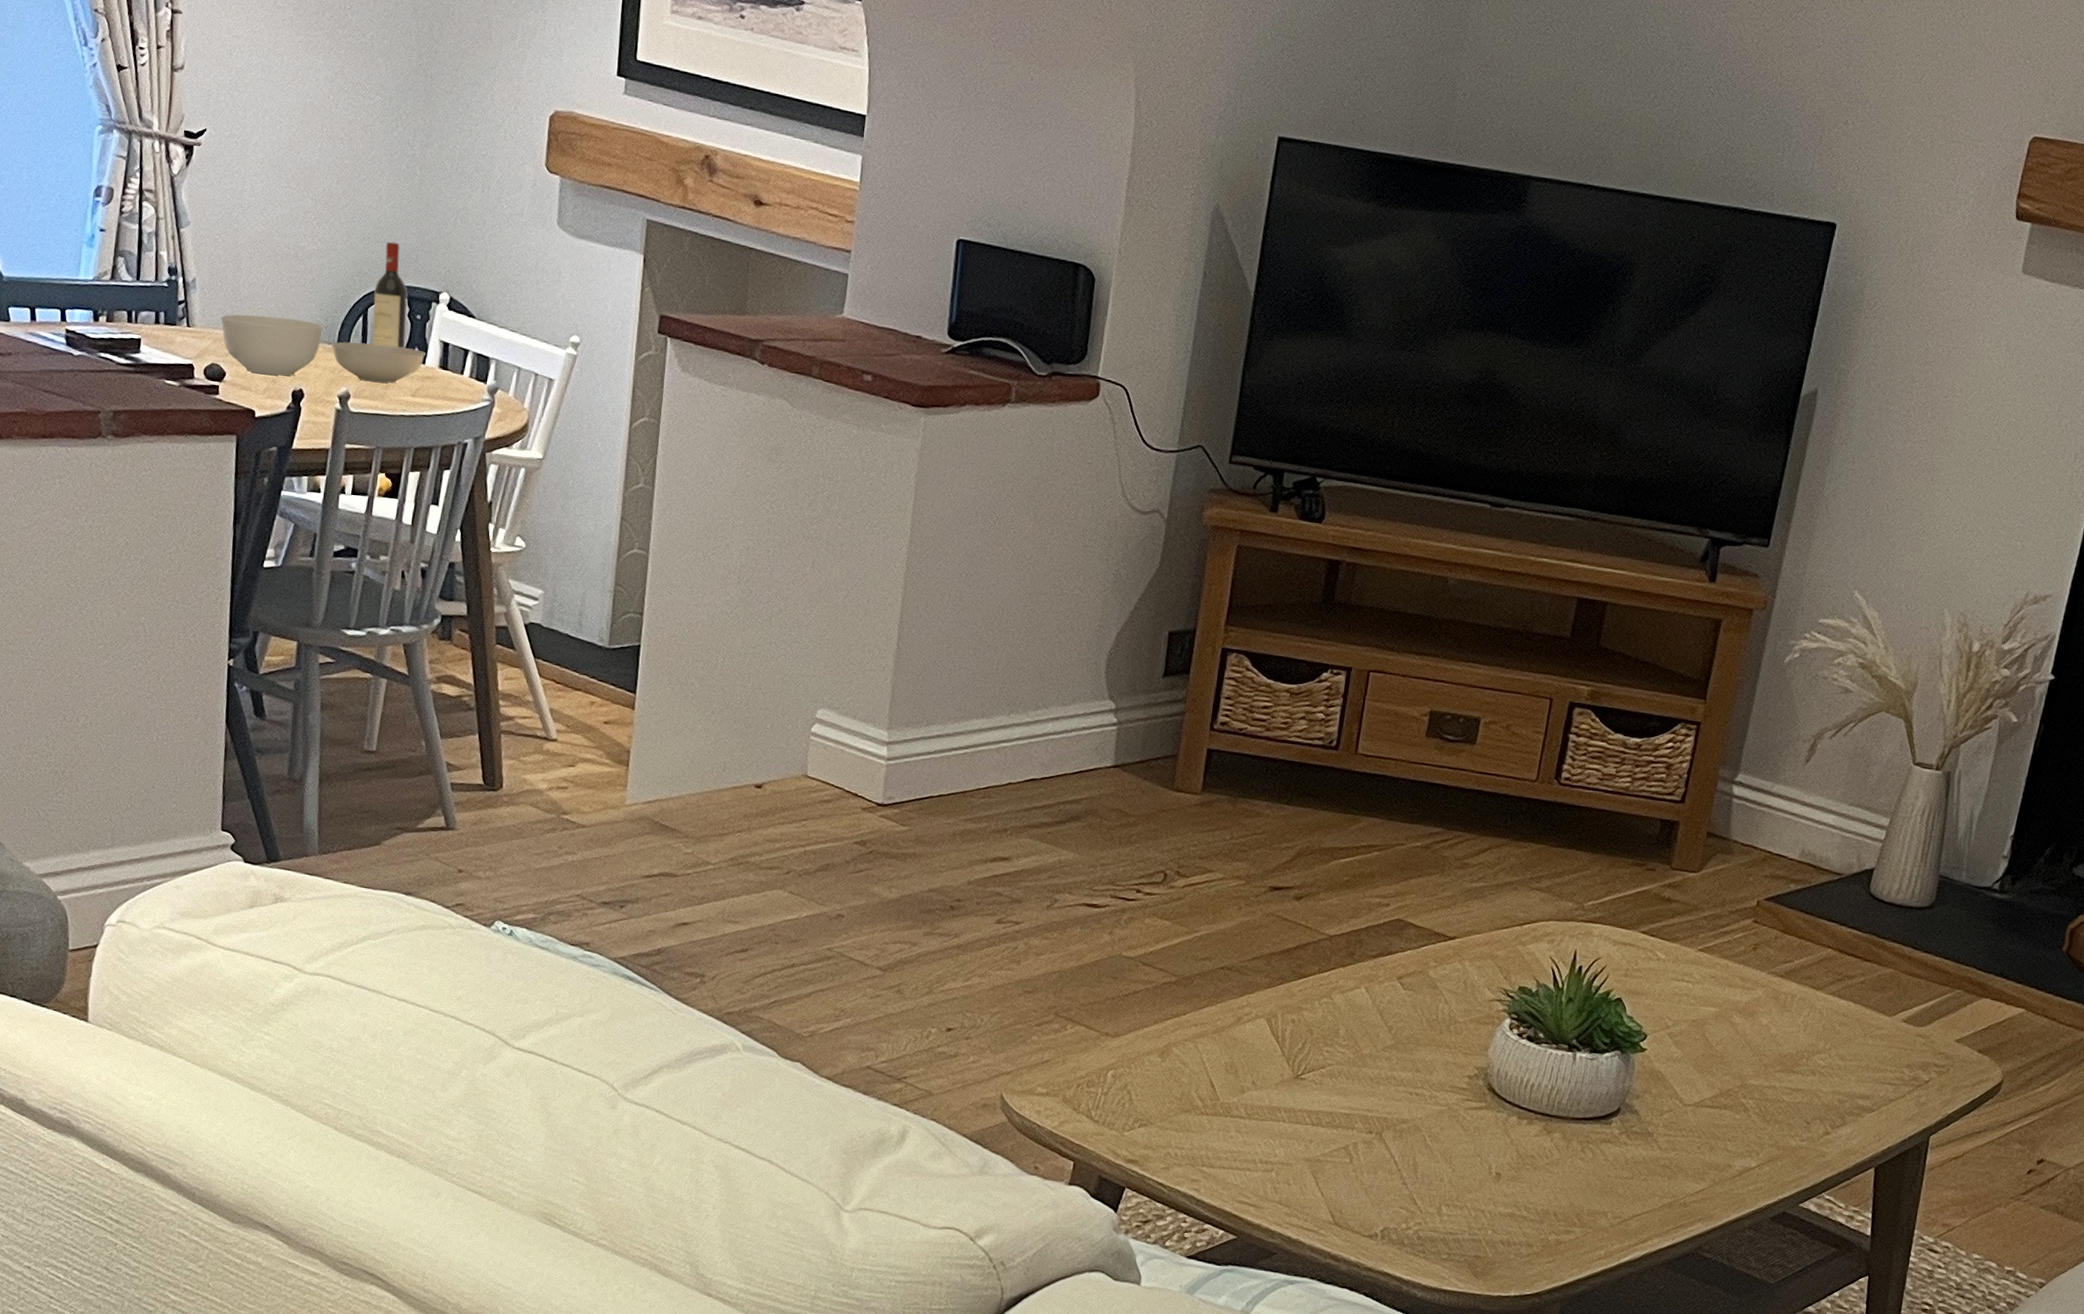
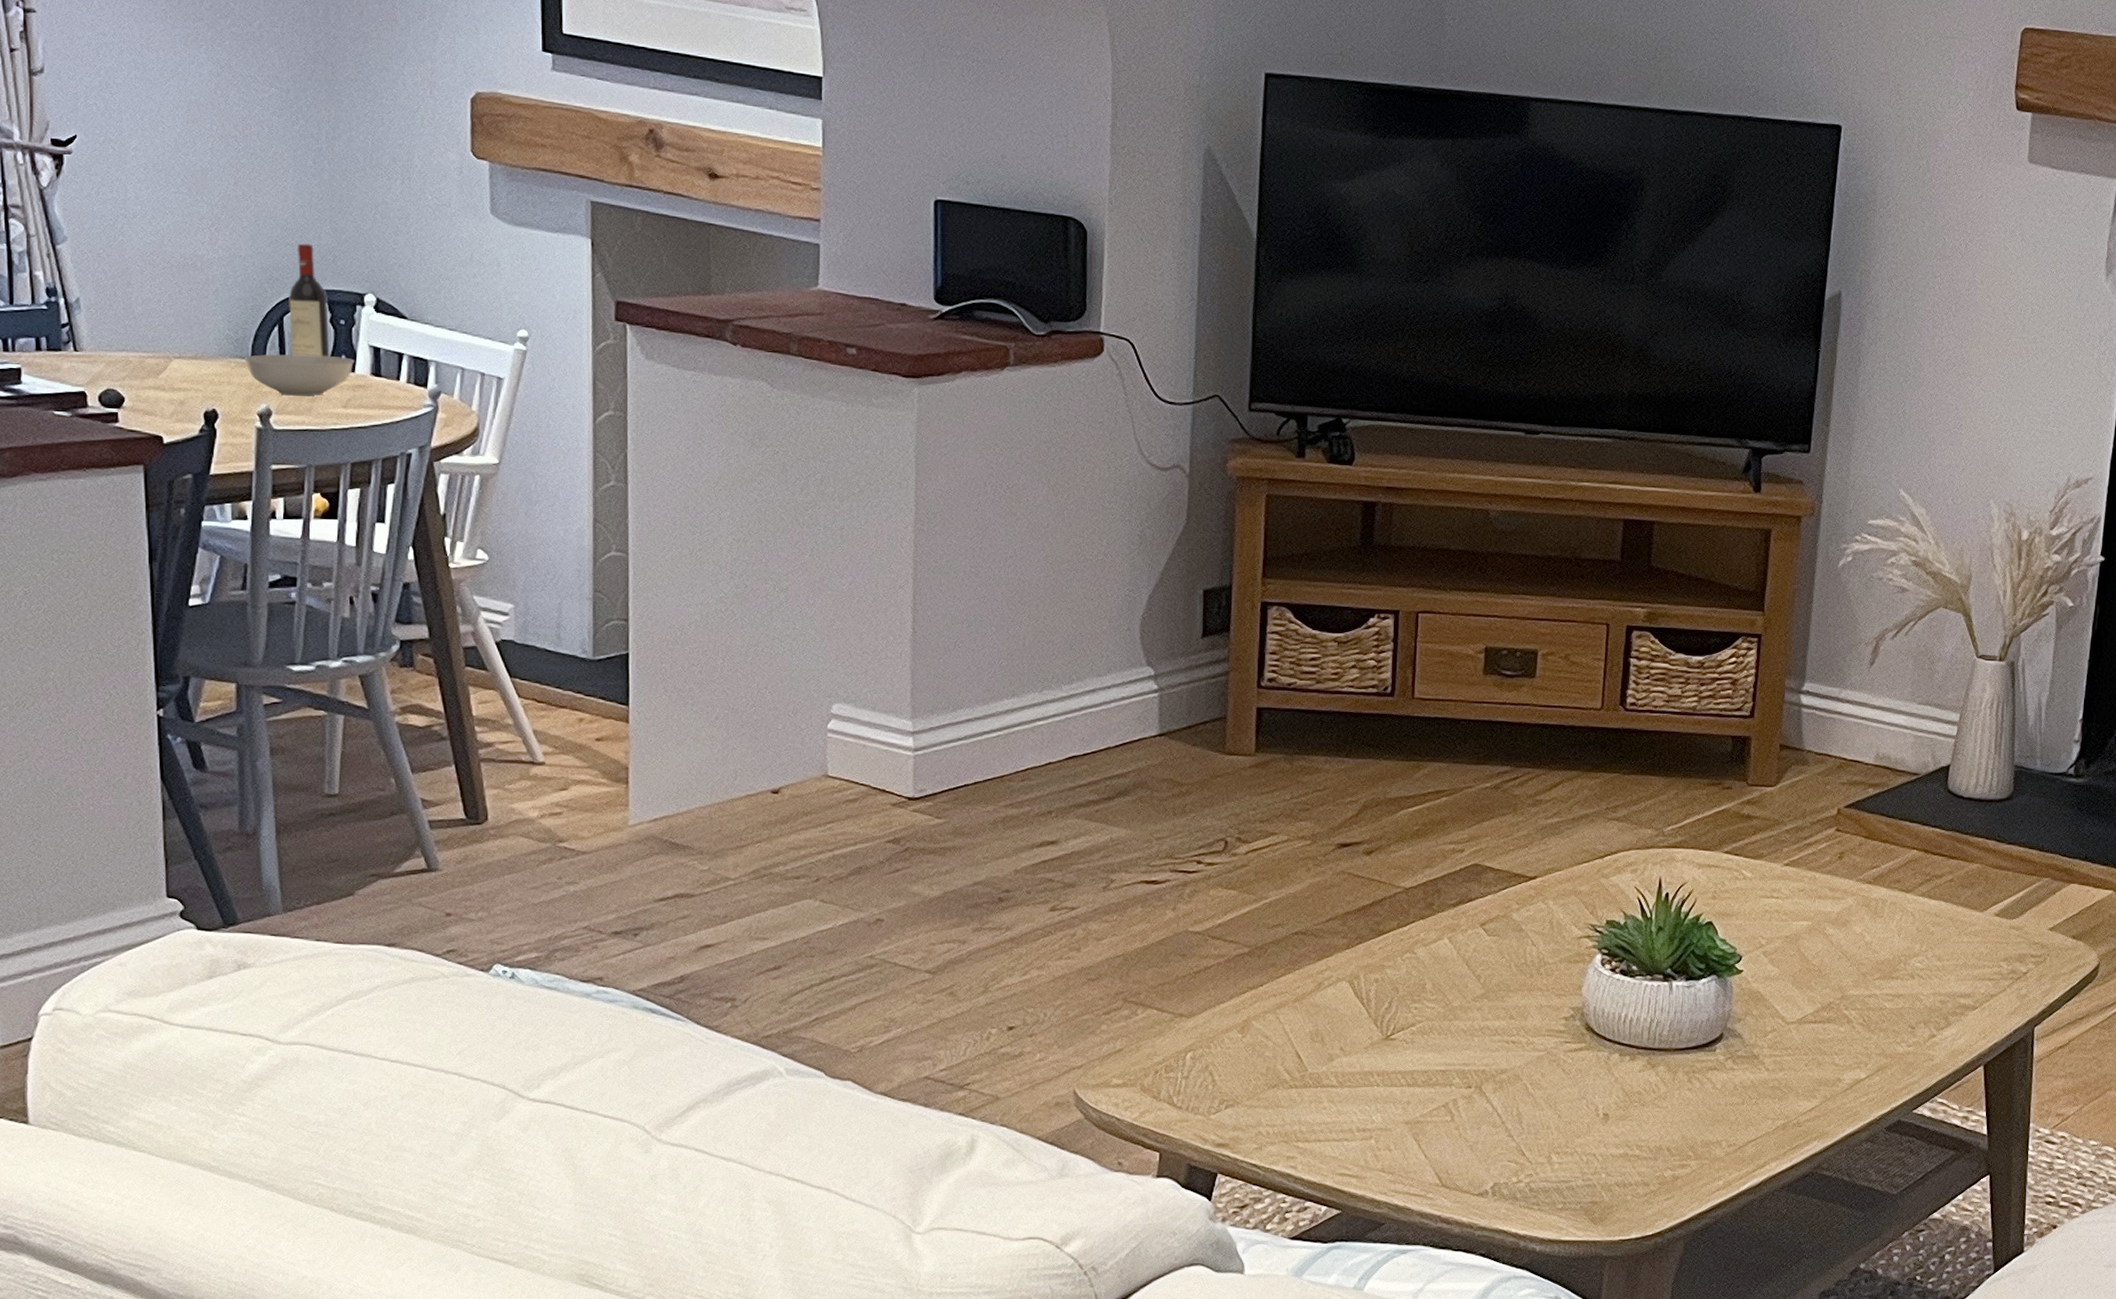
bowl: present [221,314,323,376] -> none [113,333,233,397]

